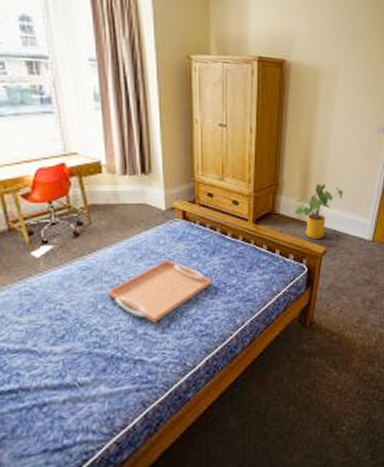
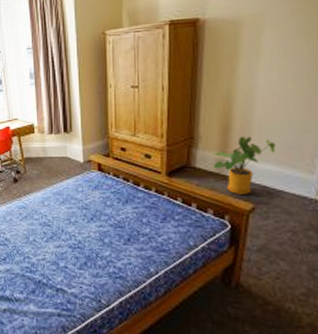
serving tray: present [106,260,213,323] -> none [36,205,126,259]

